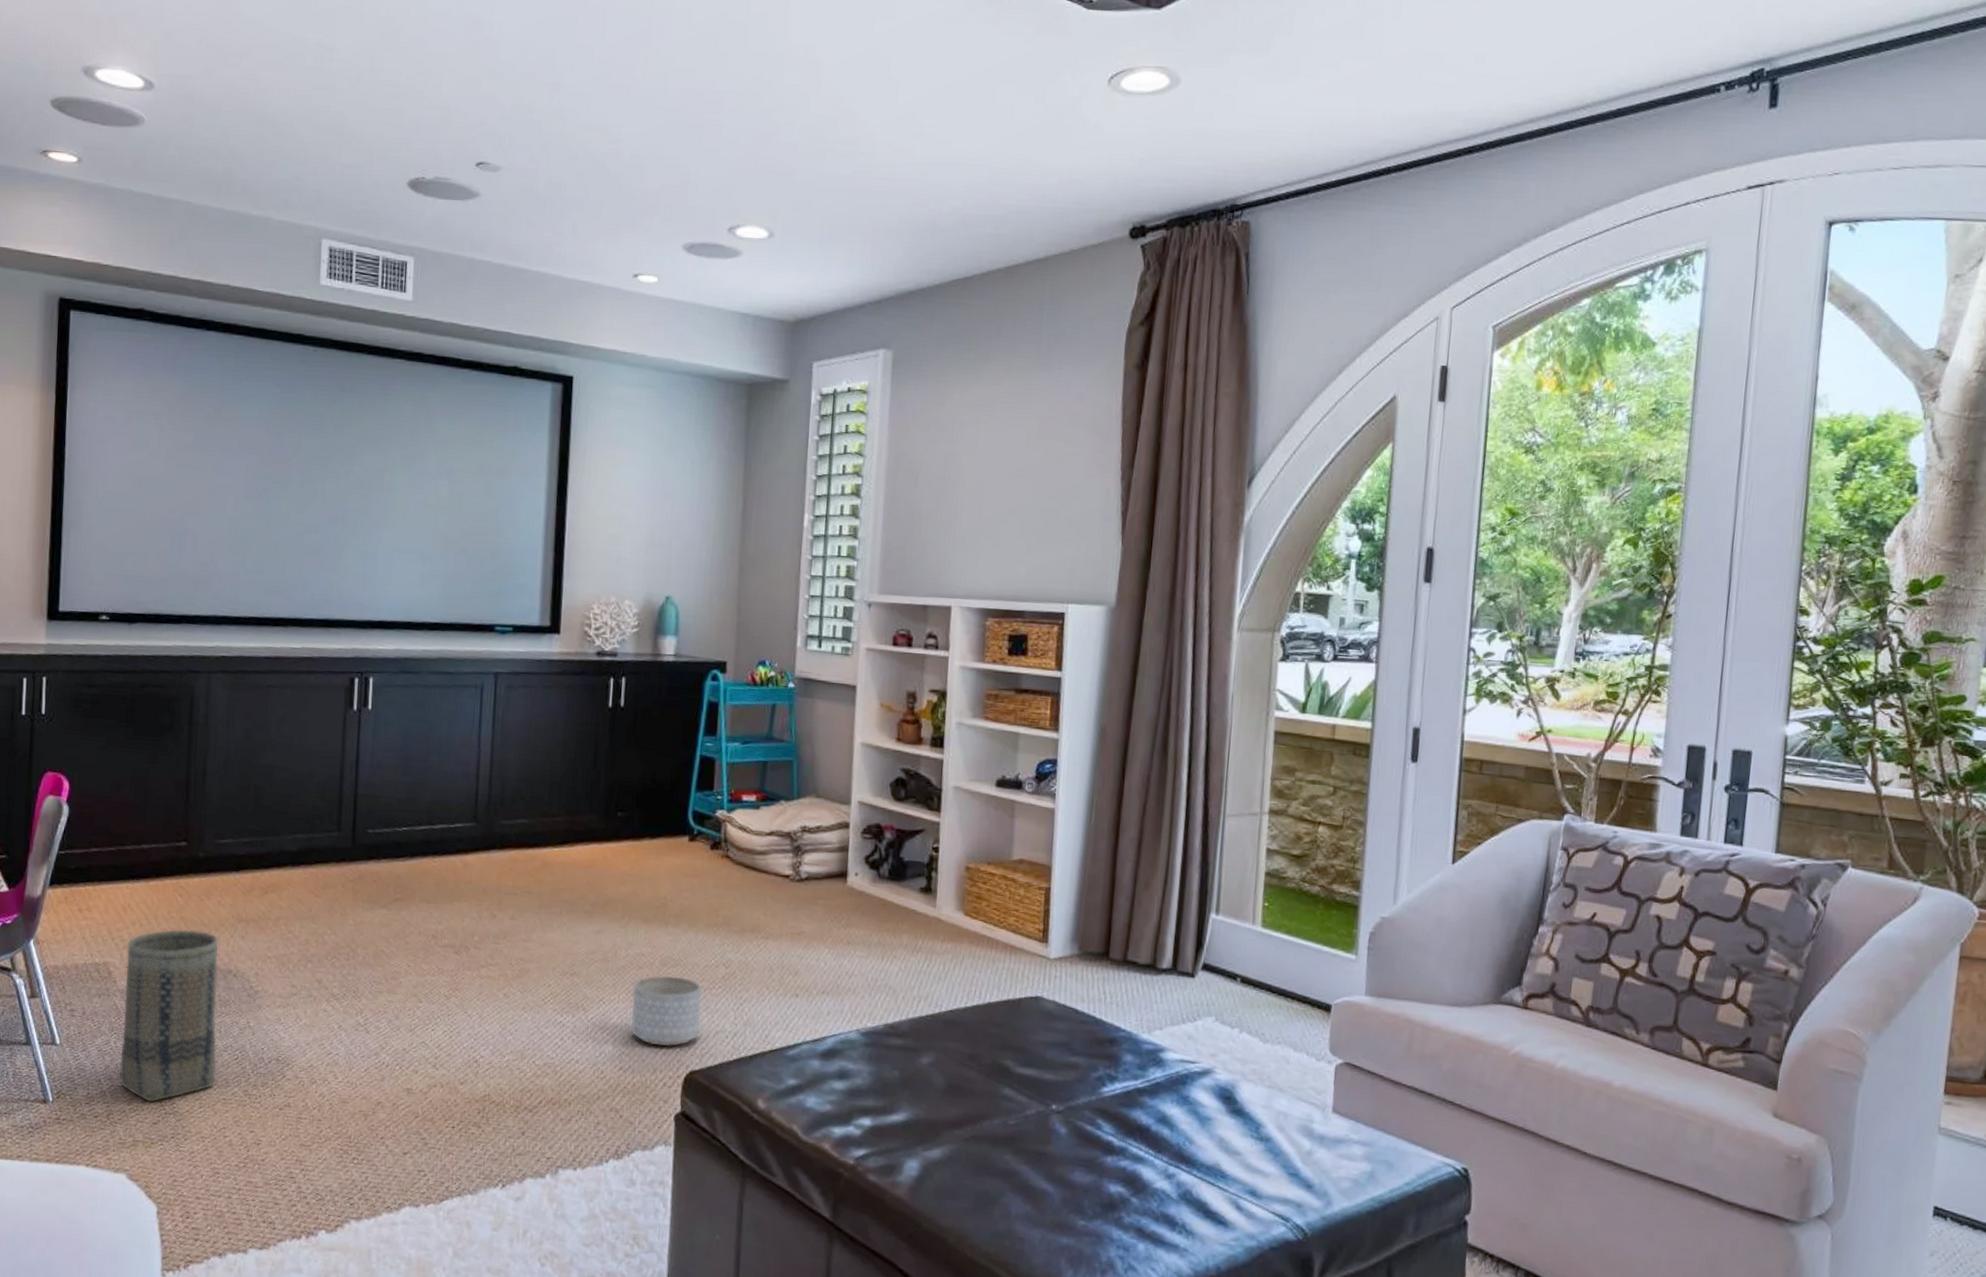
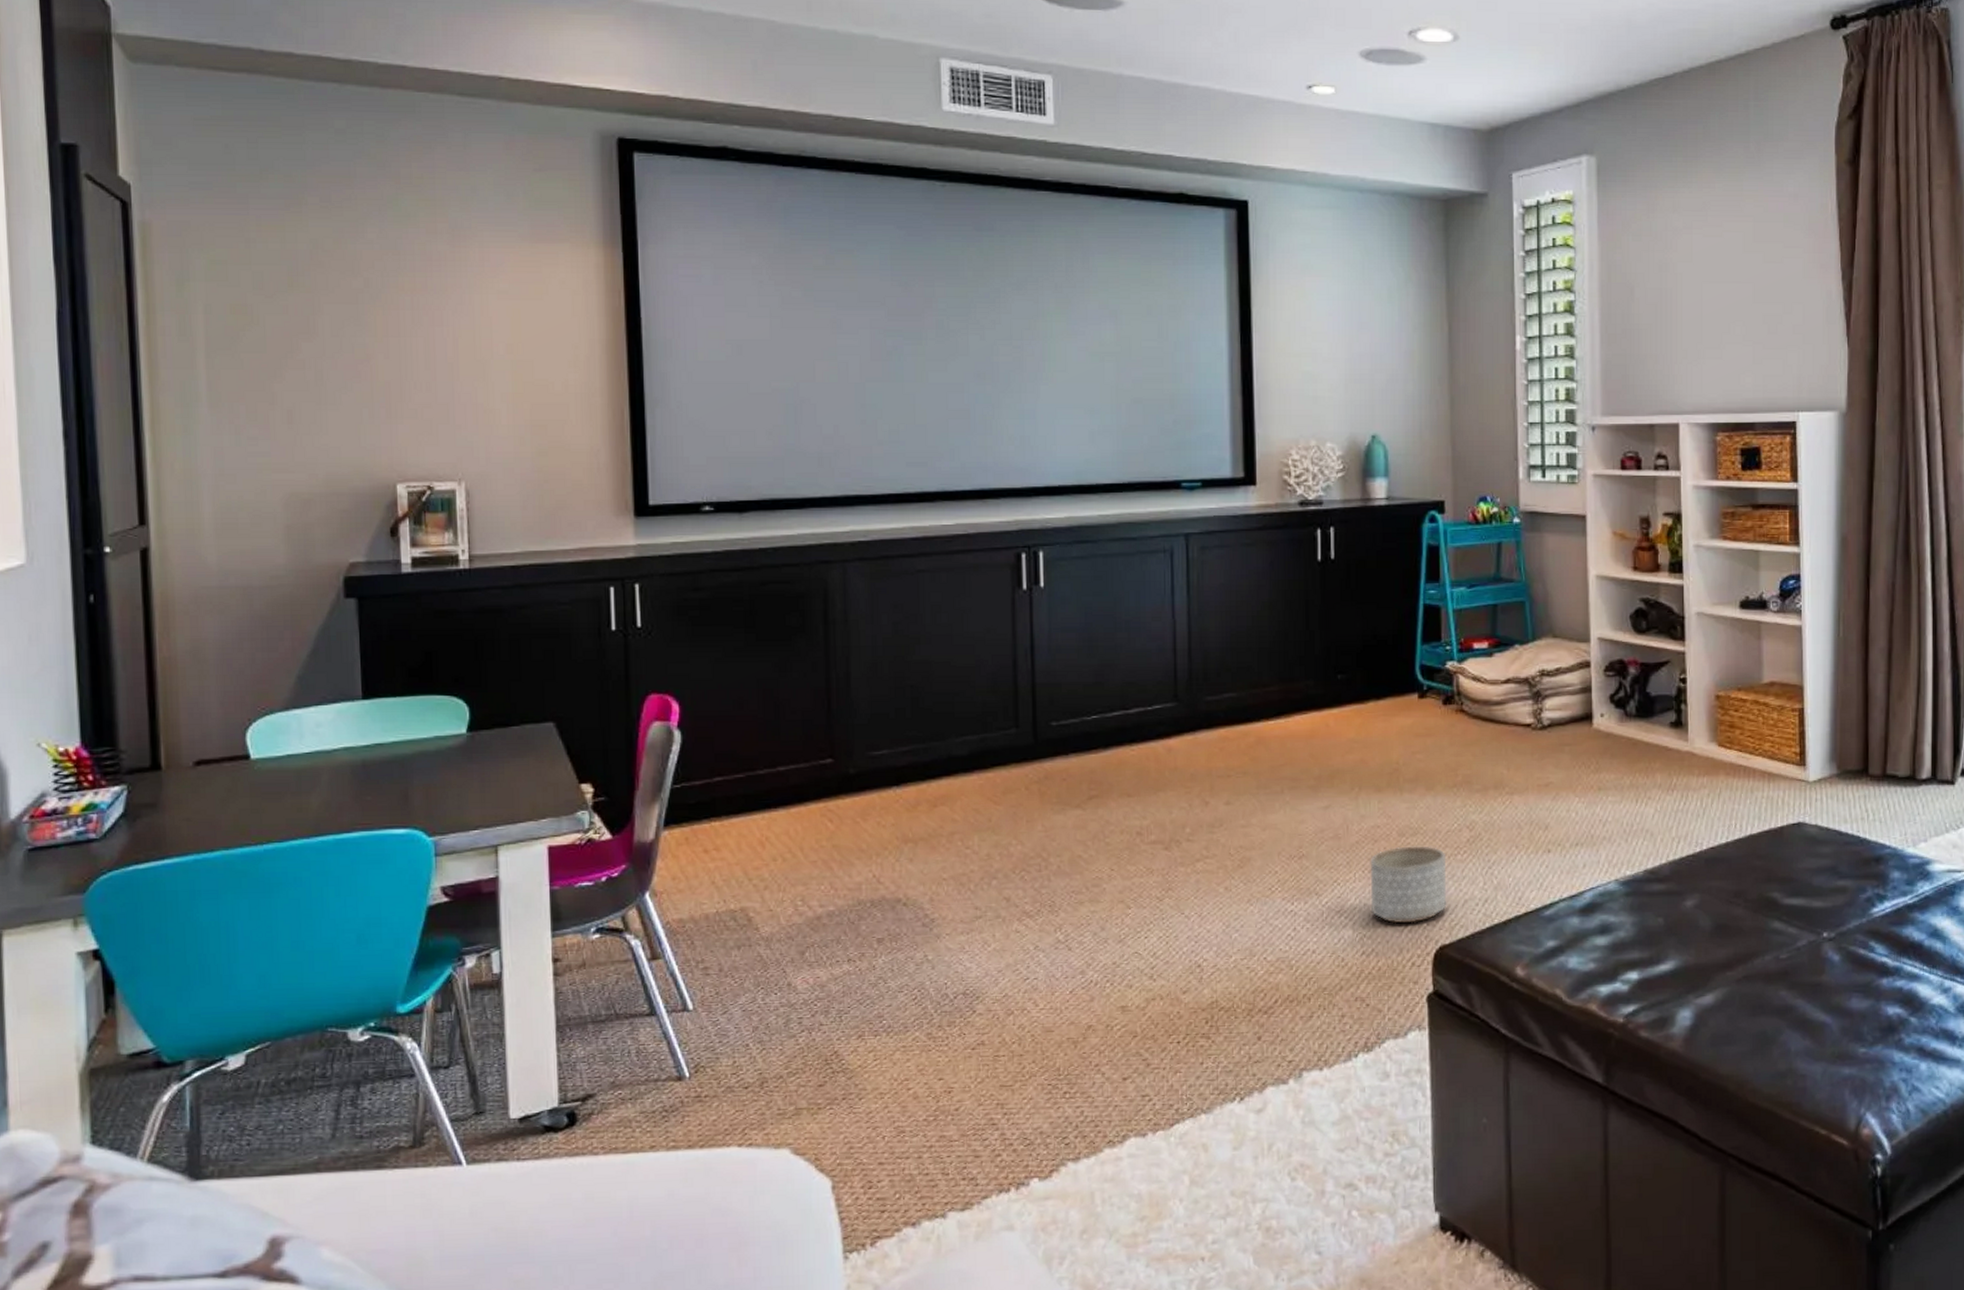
basket: present [119,929,219,1102] -> none [769,858,891,1062]

